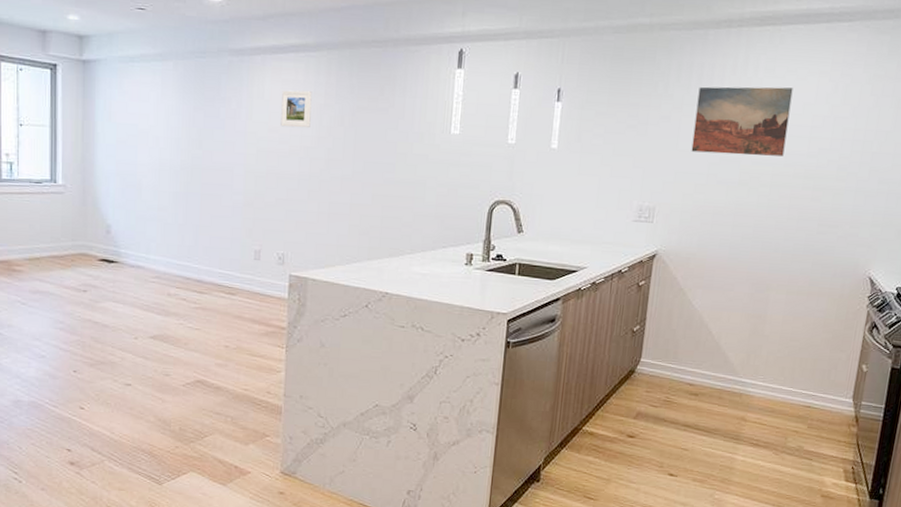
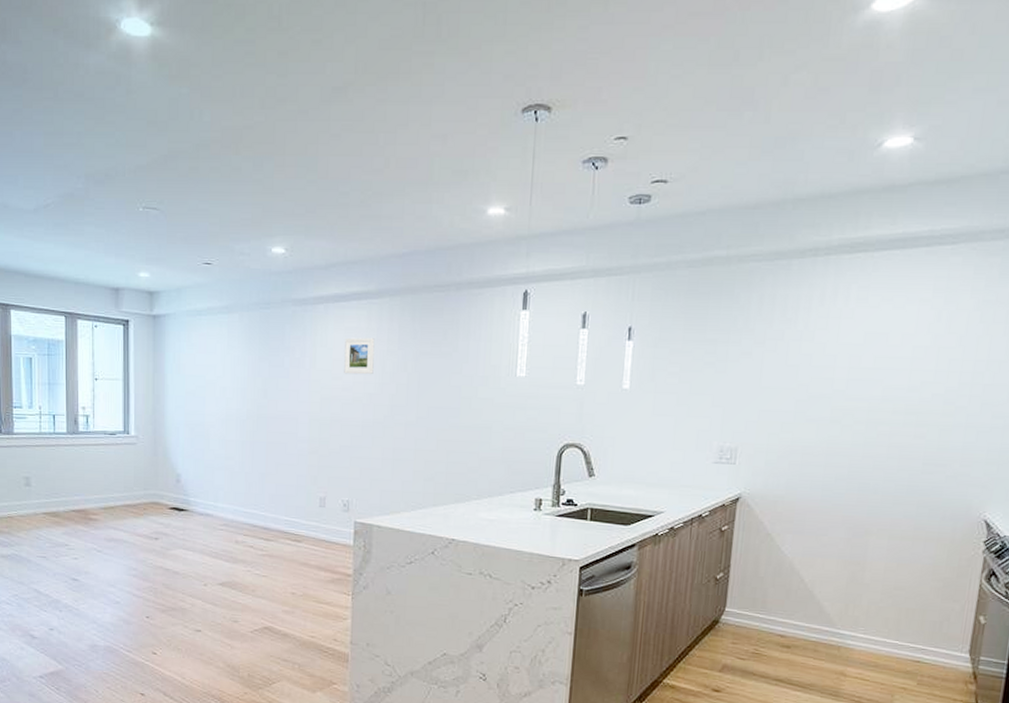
wall art: present [691,86,793,156] -> none [776,317,890,391]

